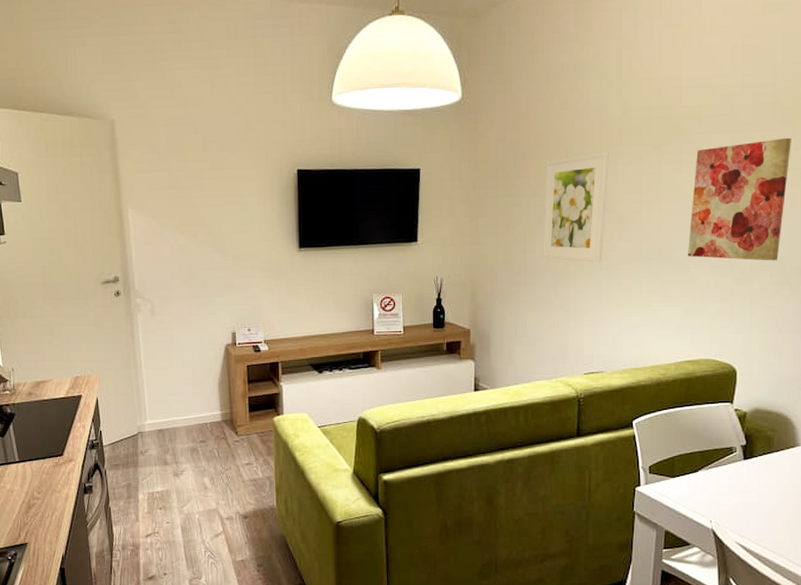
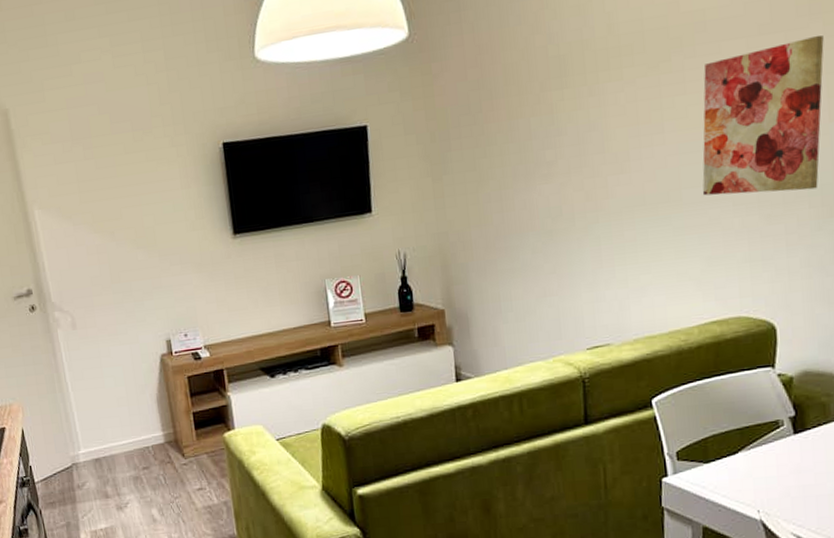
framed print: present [541,152,609,263] -> none [518,79,598,217]

